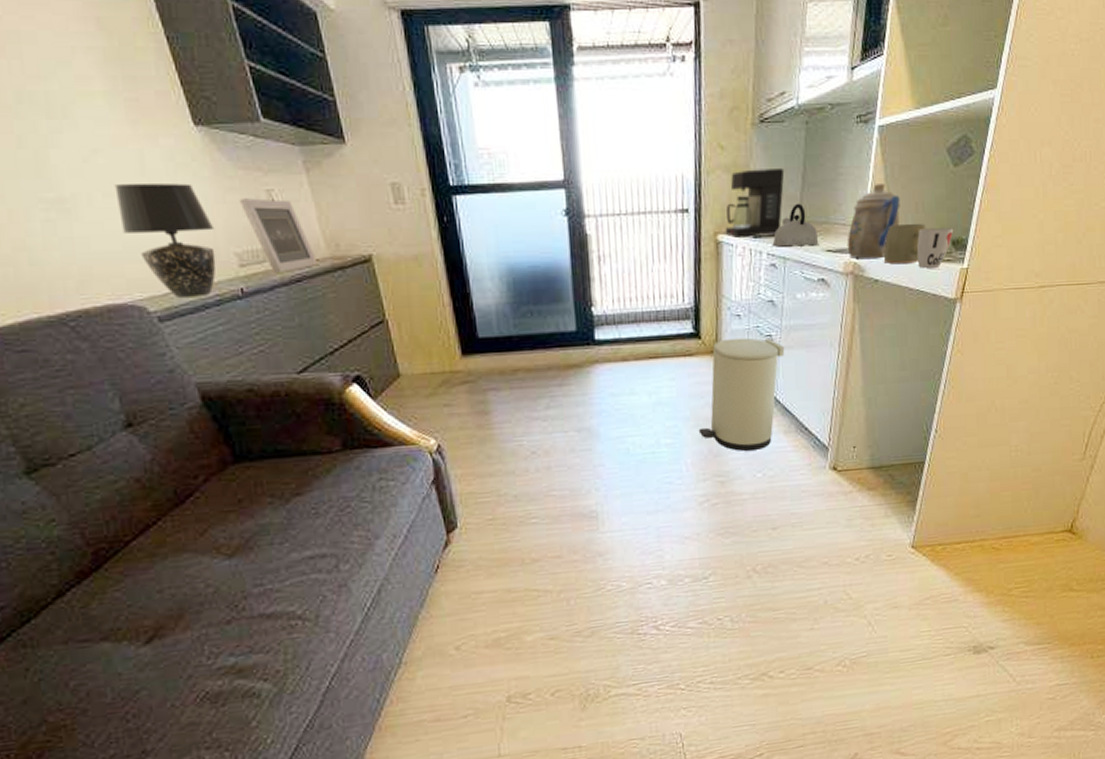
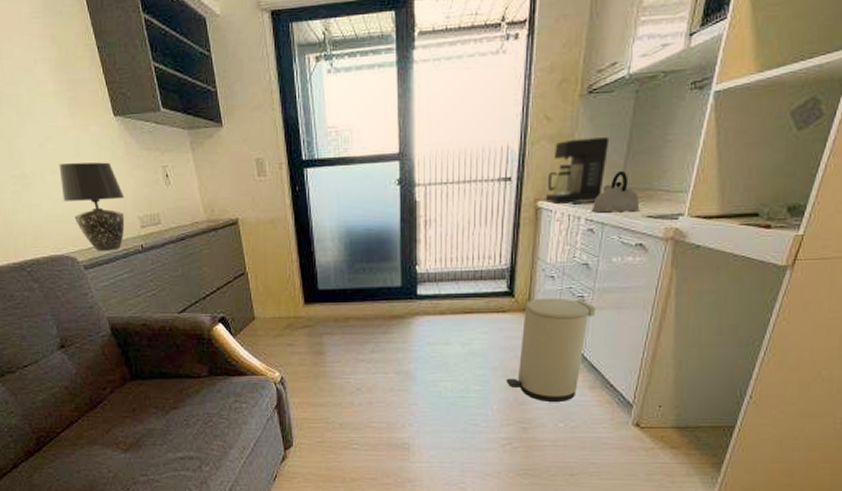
picture frame: present [239,198,318,274] -> none [142,173,197,234]
teapot: present [846,182,900,260] -> none [669,148,732,225]
mug: present [884,224,926,264] -> none [709,190,759,231]
cup: present [916,228,954,268] -> none [745,193,791,234]

